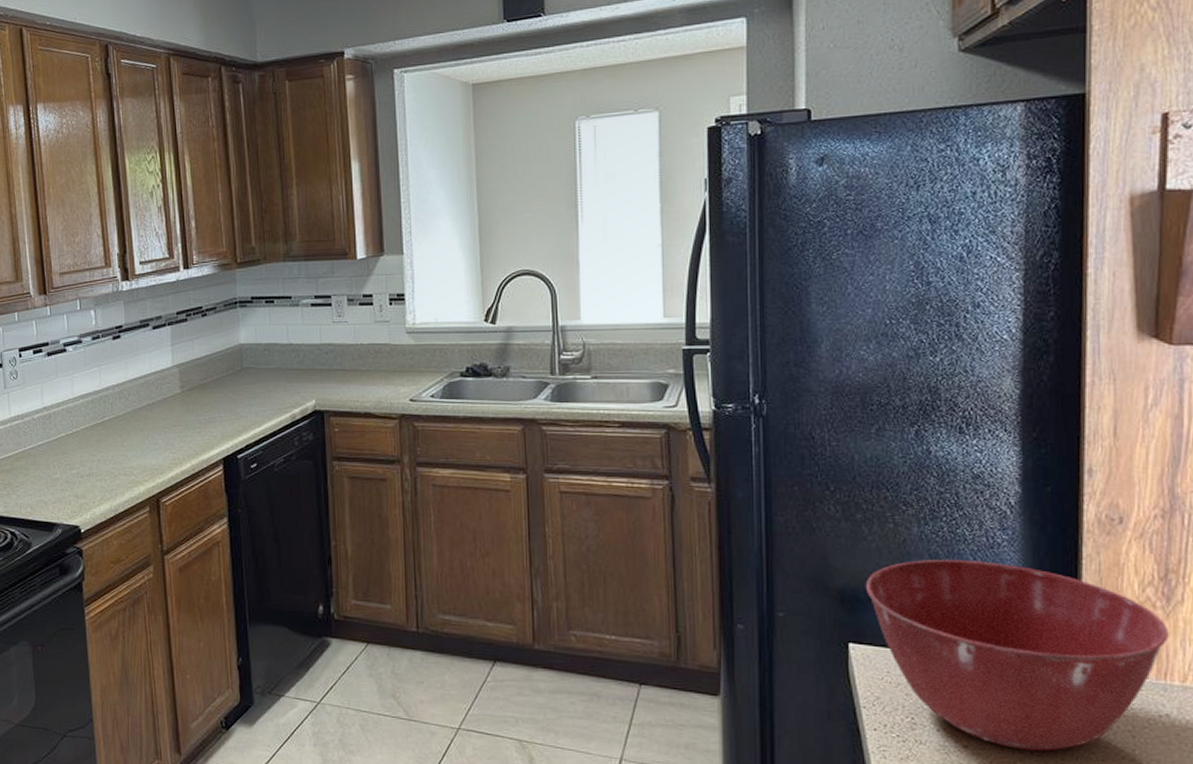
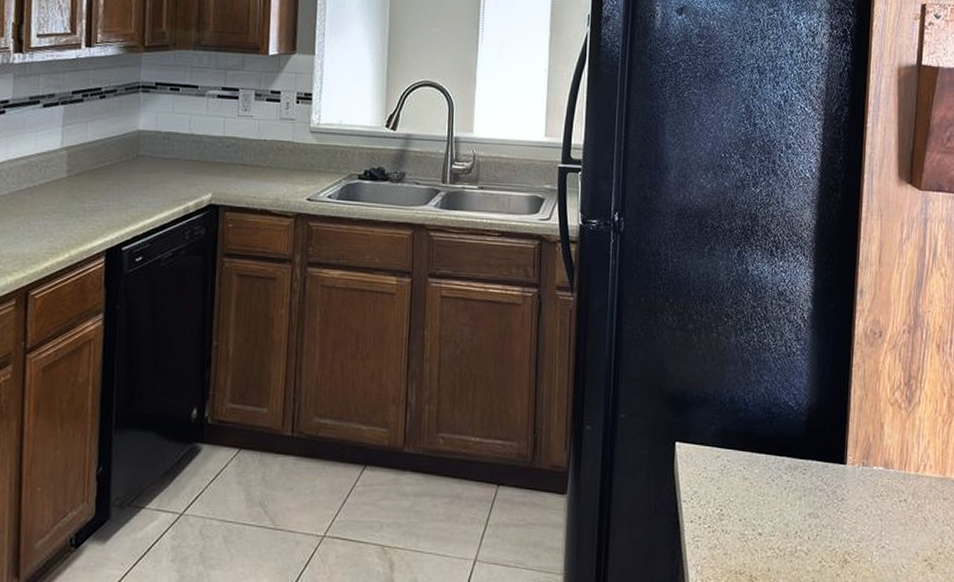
mixing bowl: present [865,559,1169,752] -> none [692,365,909,536]

